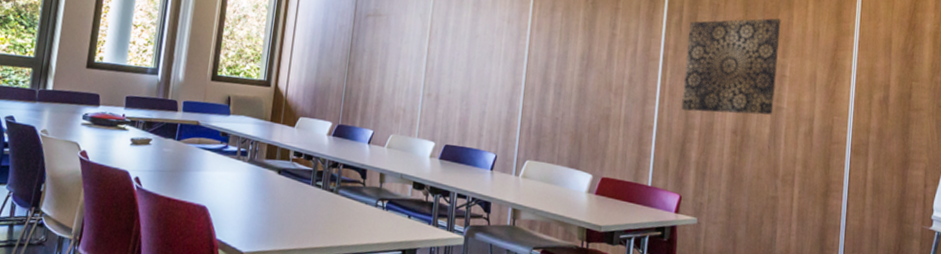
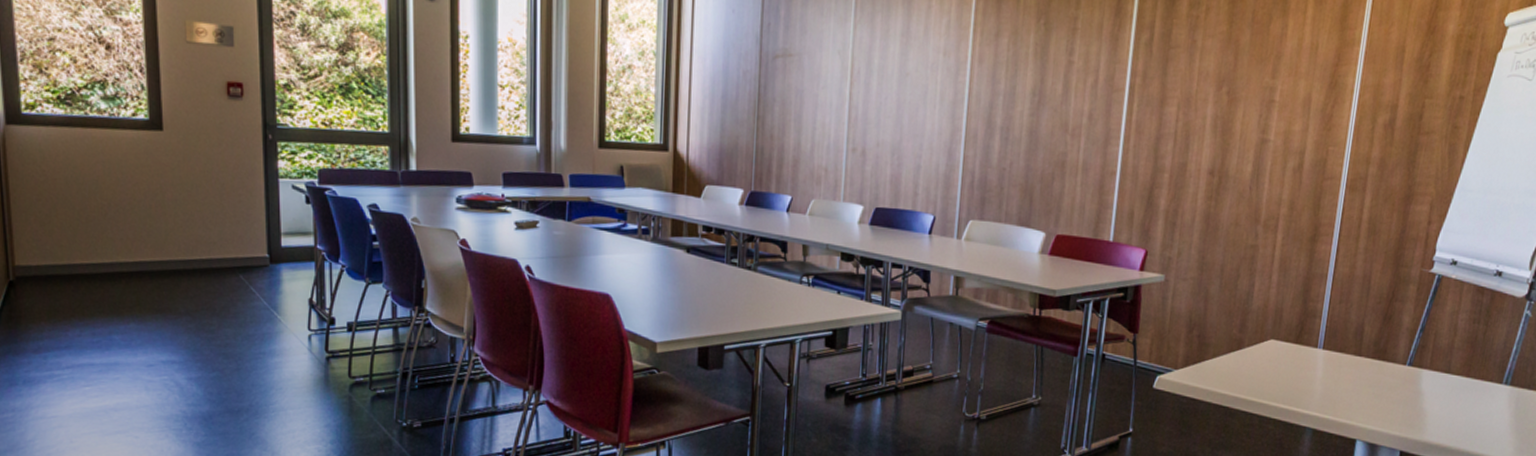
wall art: present [681,18,781,115] -> none [1150,29,1273,151]

